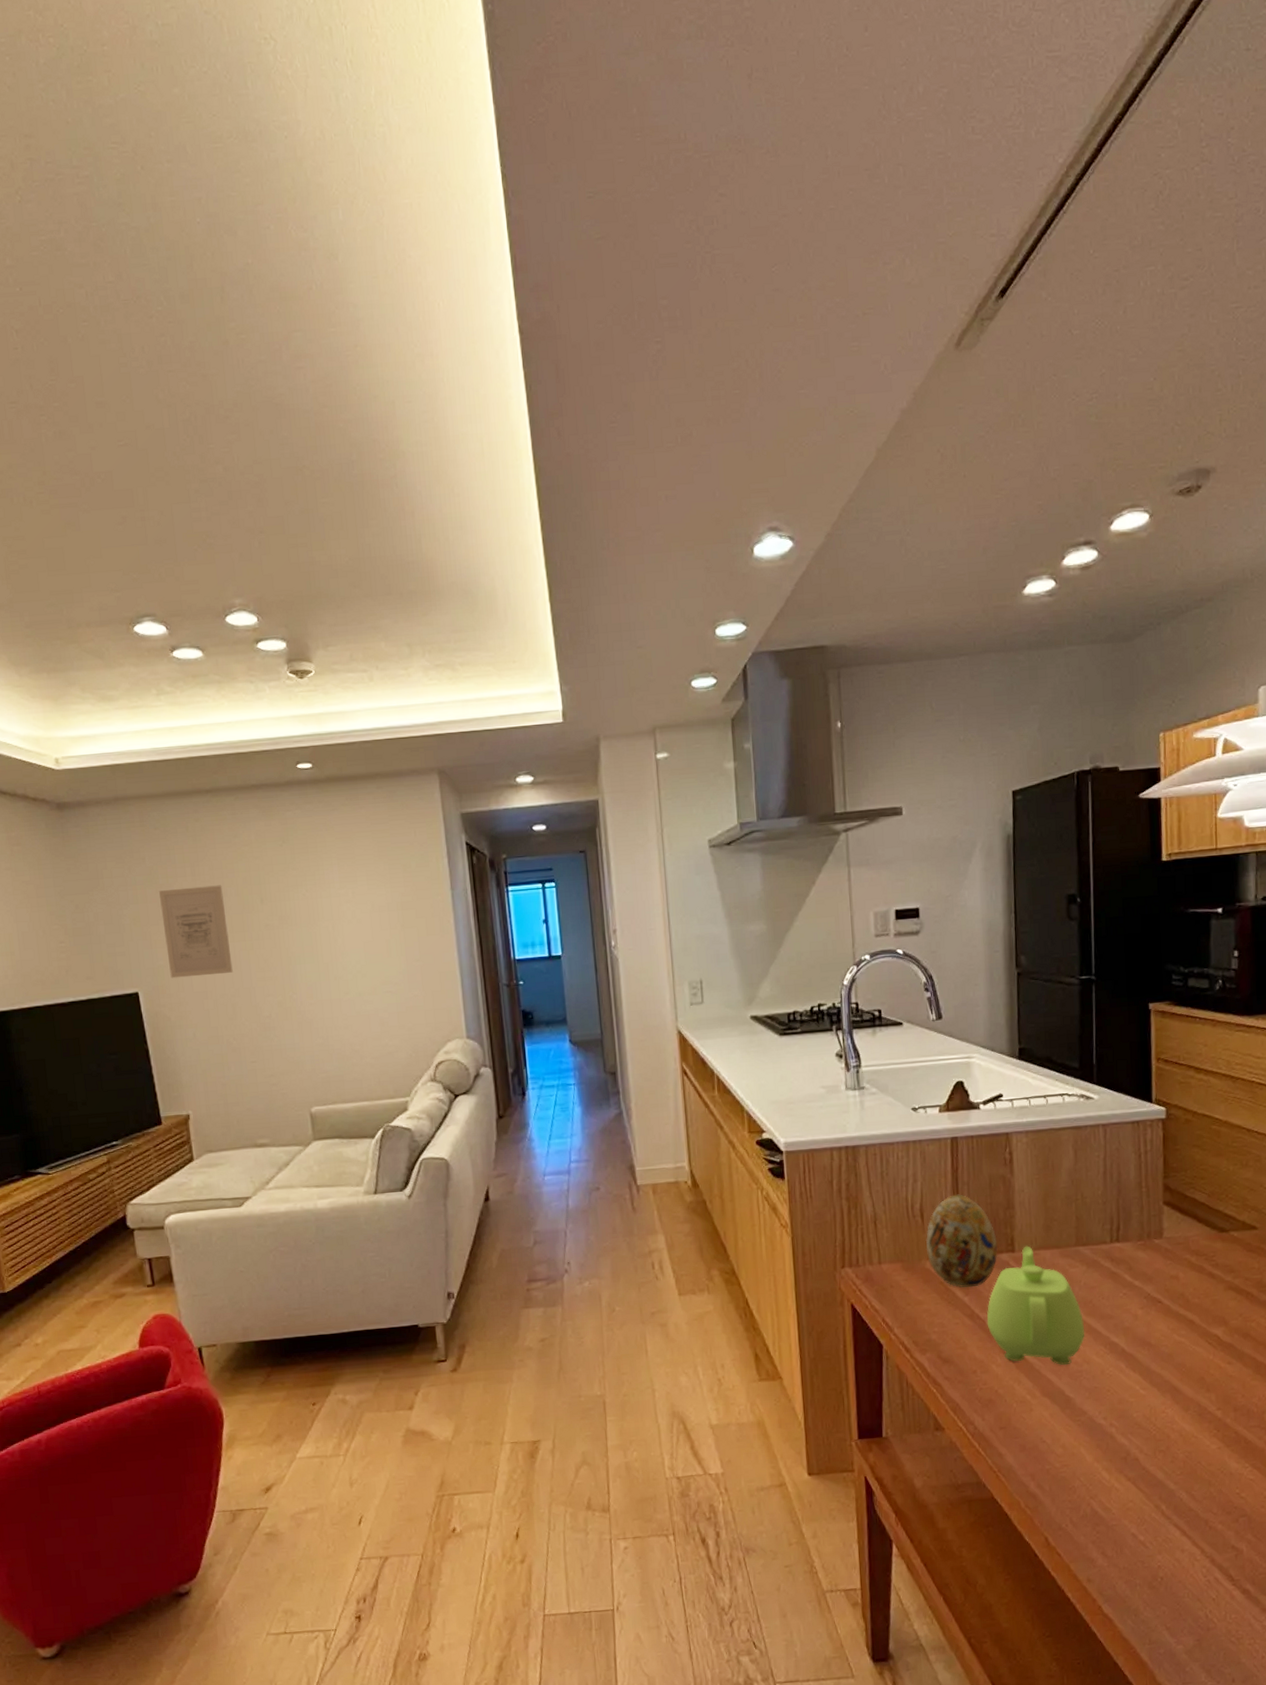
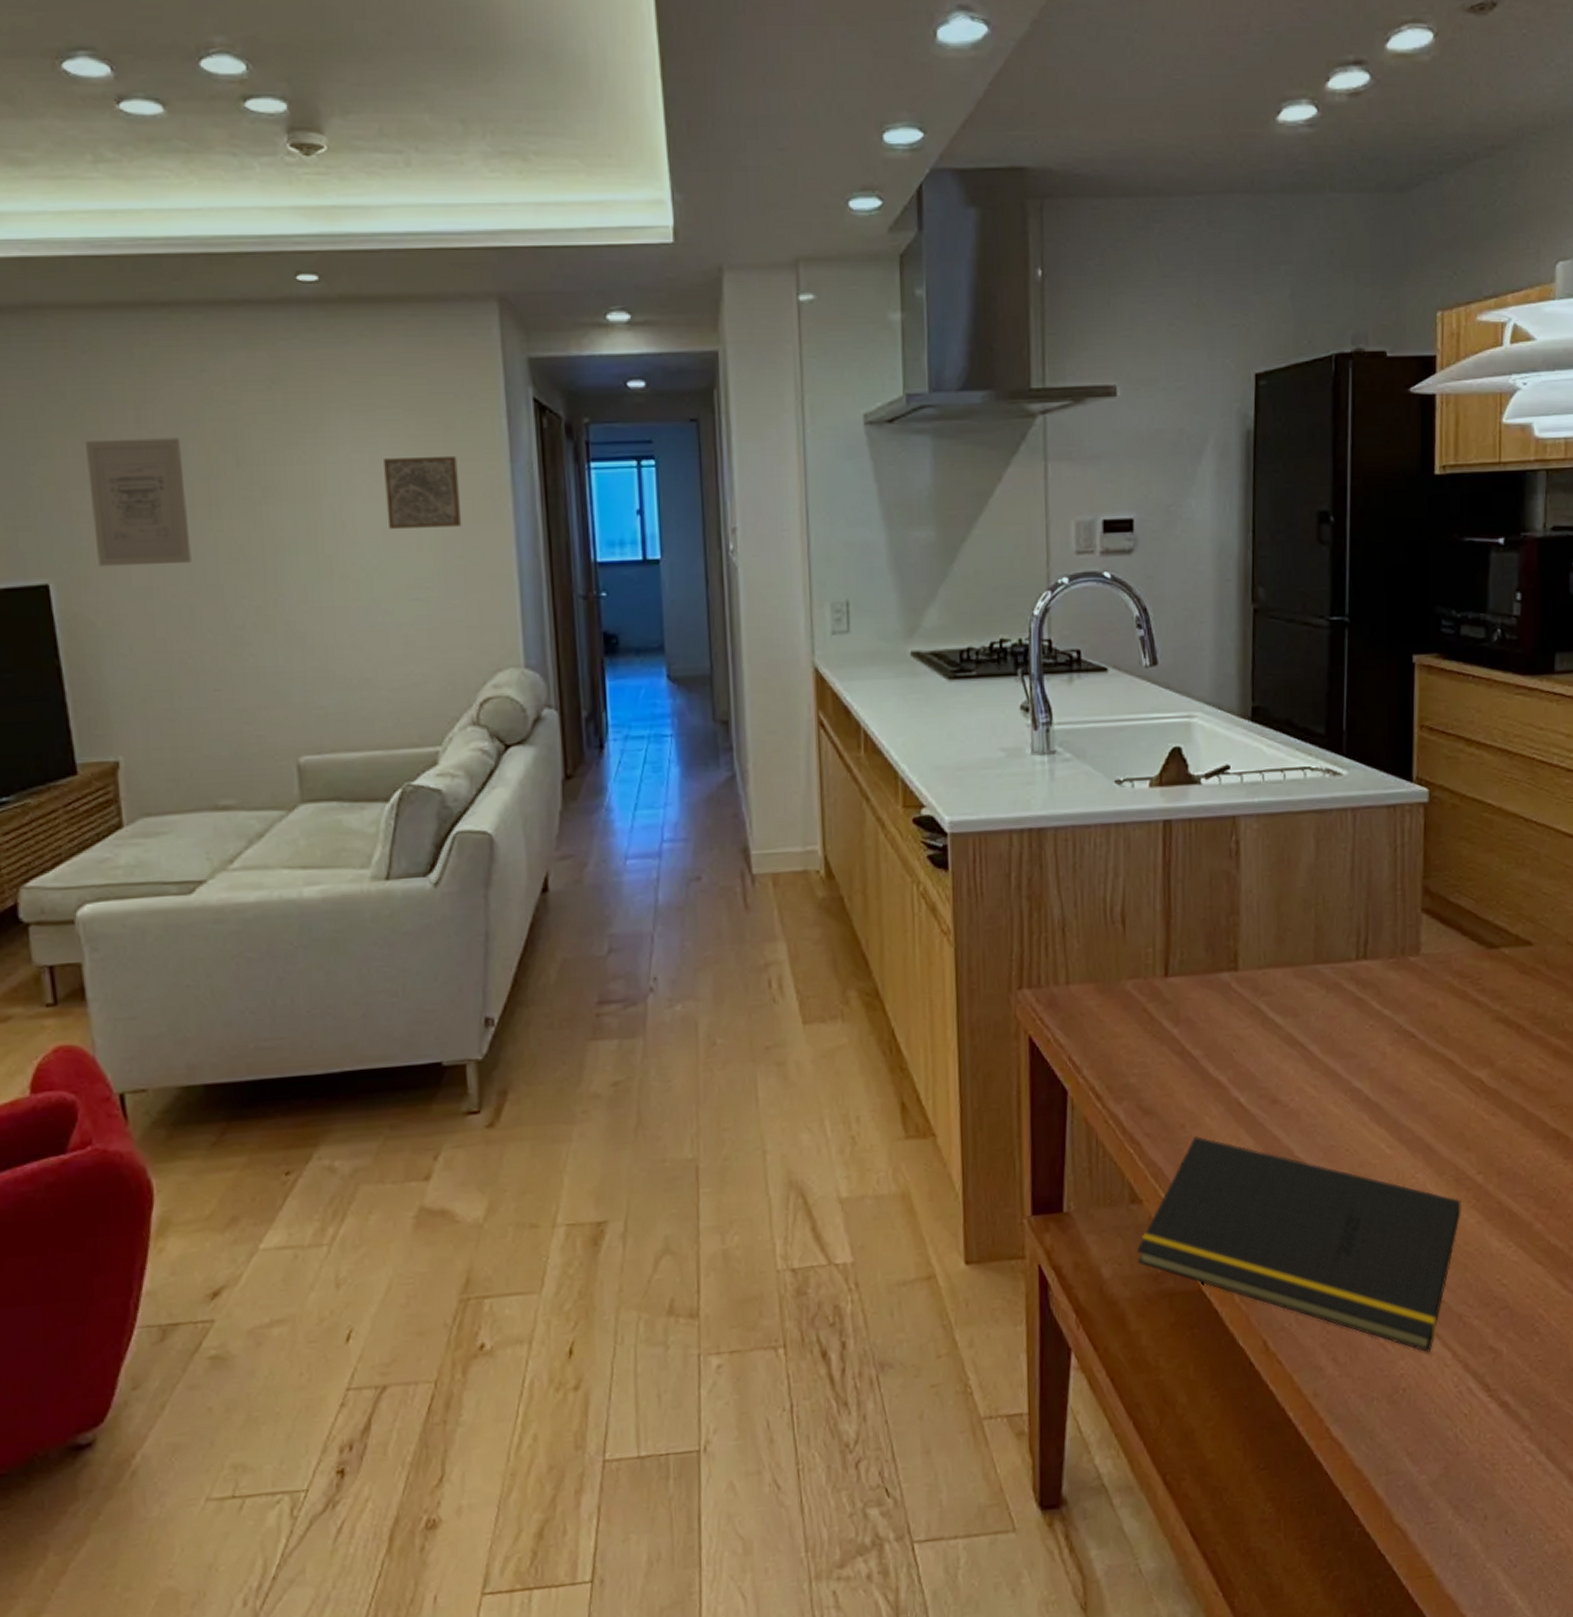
wall art: none [362,887,419,943] -> present [384,455,462,530]
decorative egg: present [926,1194,998,1288] -> none [1127,894,1217,1017]
notepad: none [941,1379,1205,1549] -> present [1137,1135,1461,1352]
teapot: present [986,1246,1084,1365] -> none [1200,962,1320,1117]

